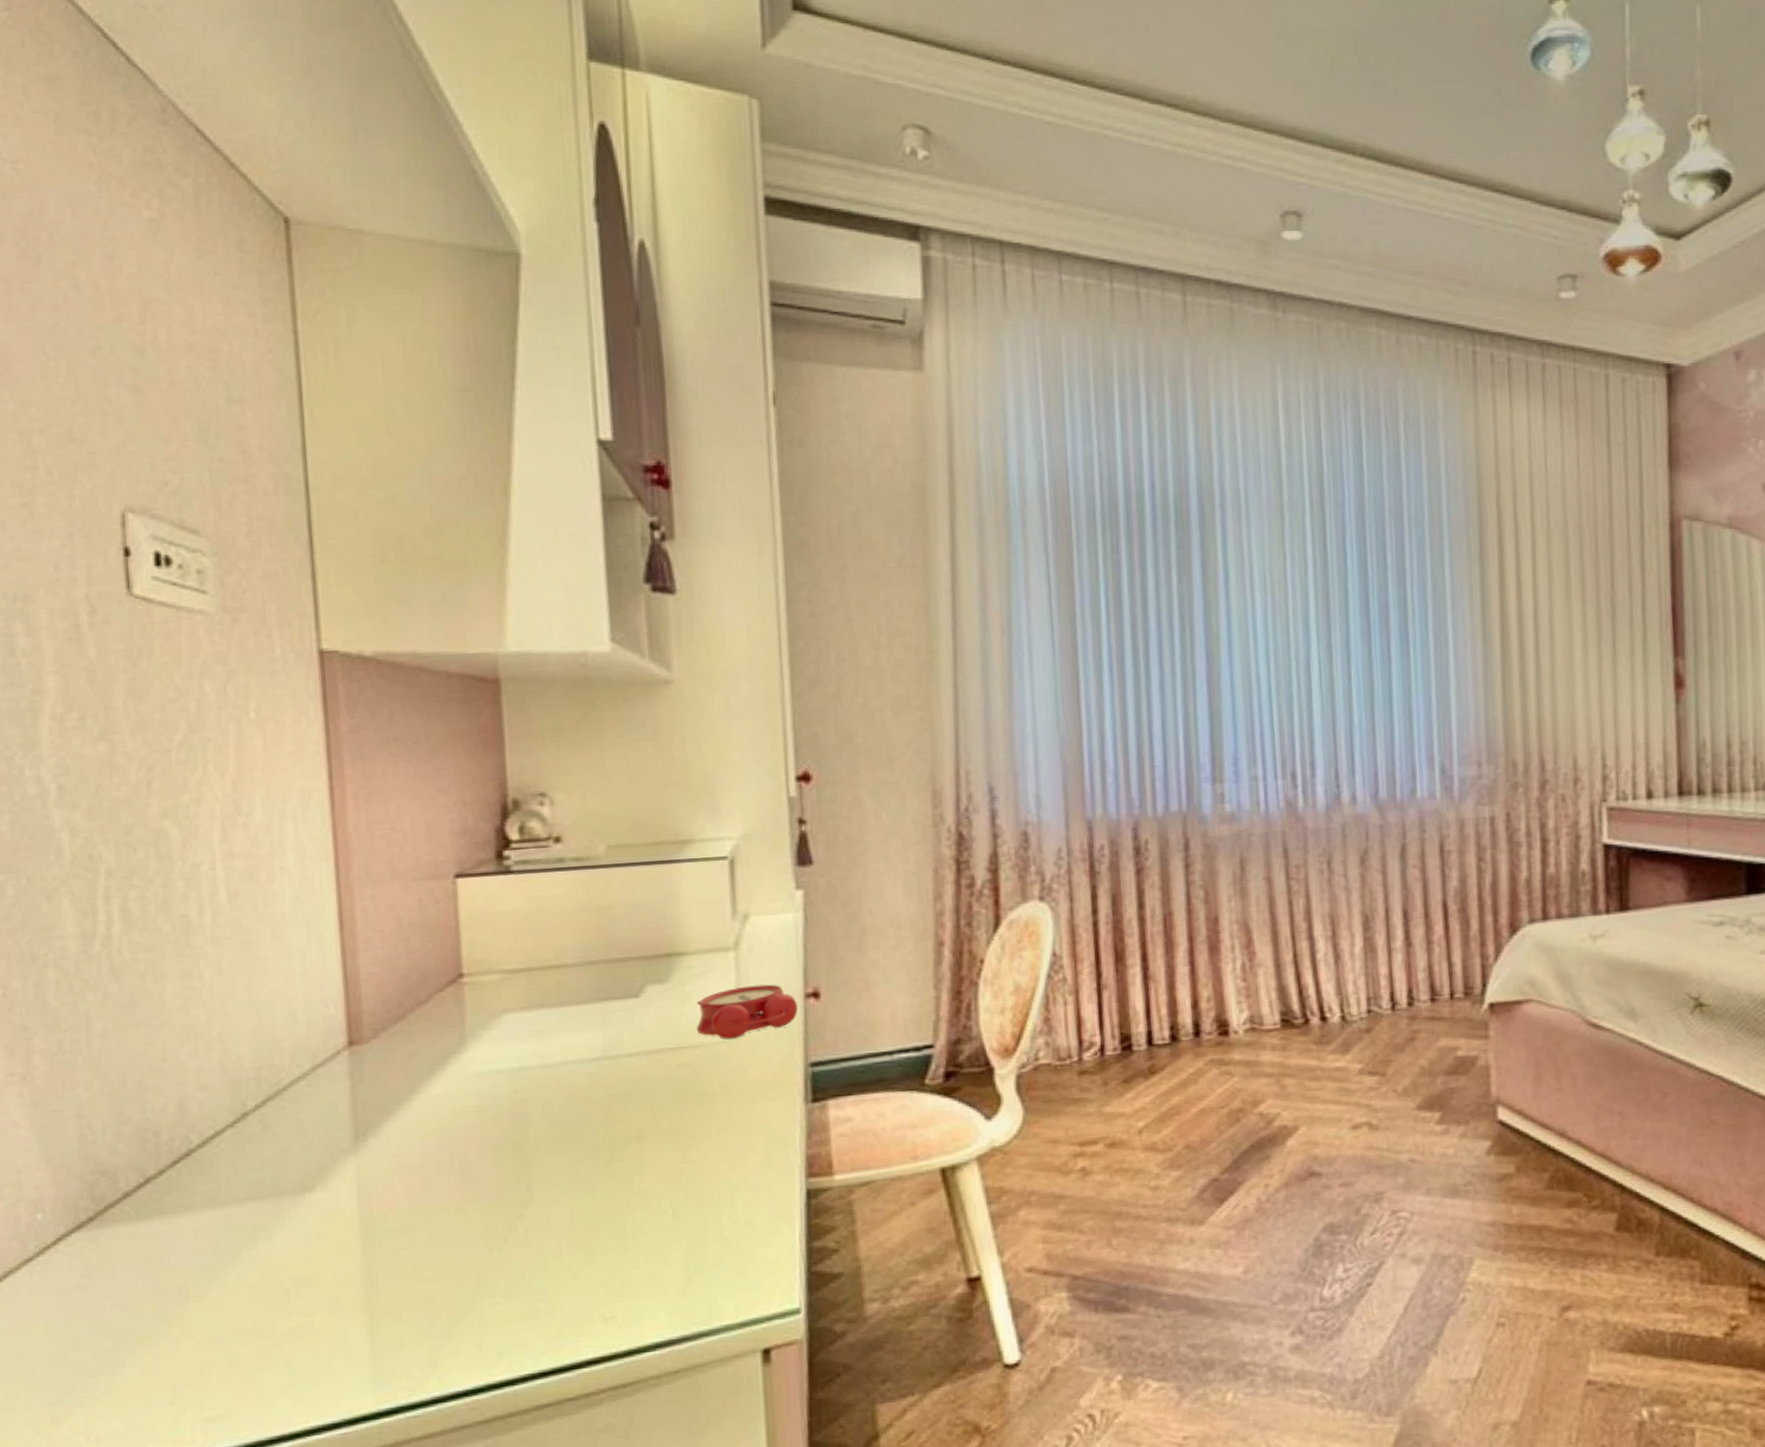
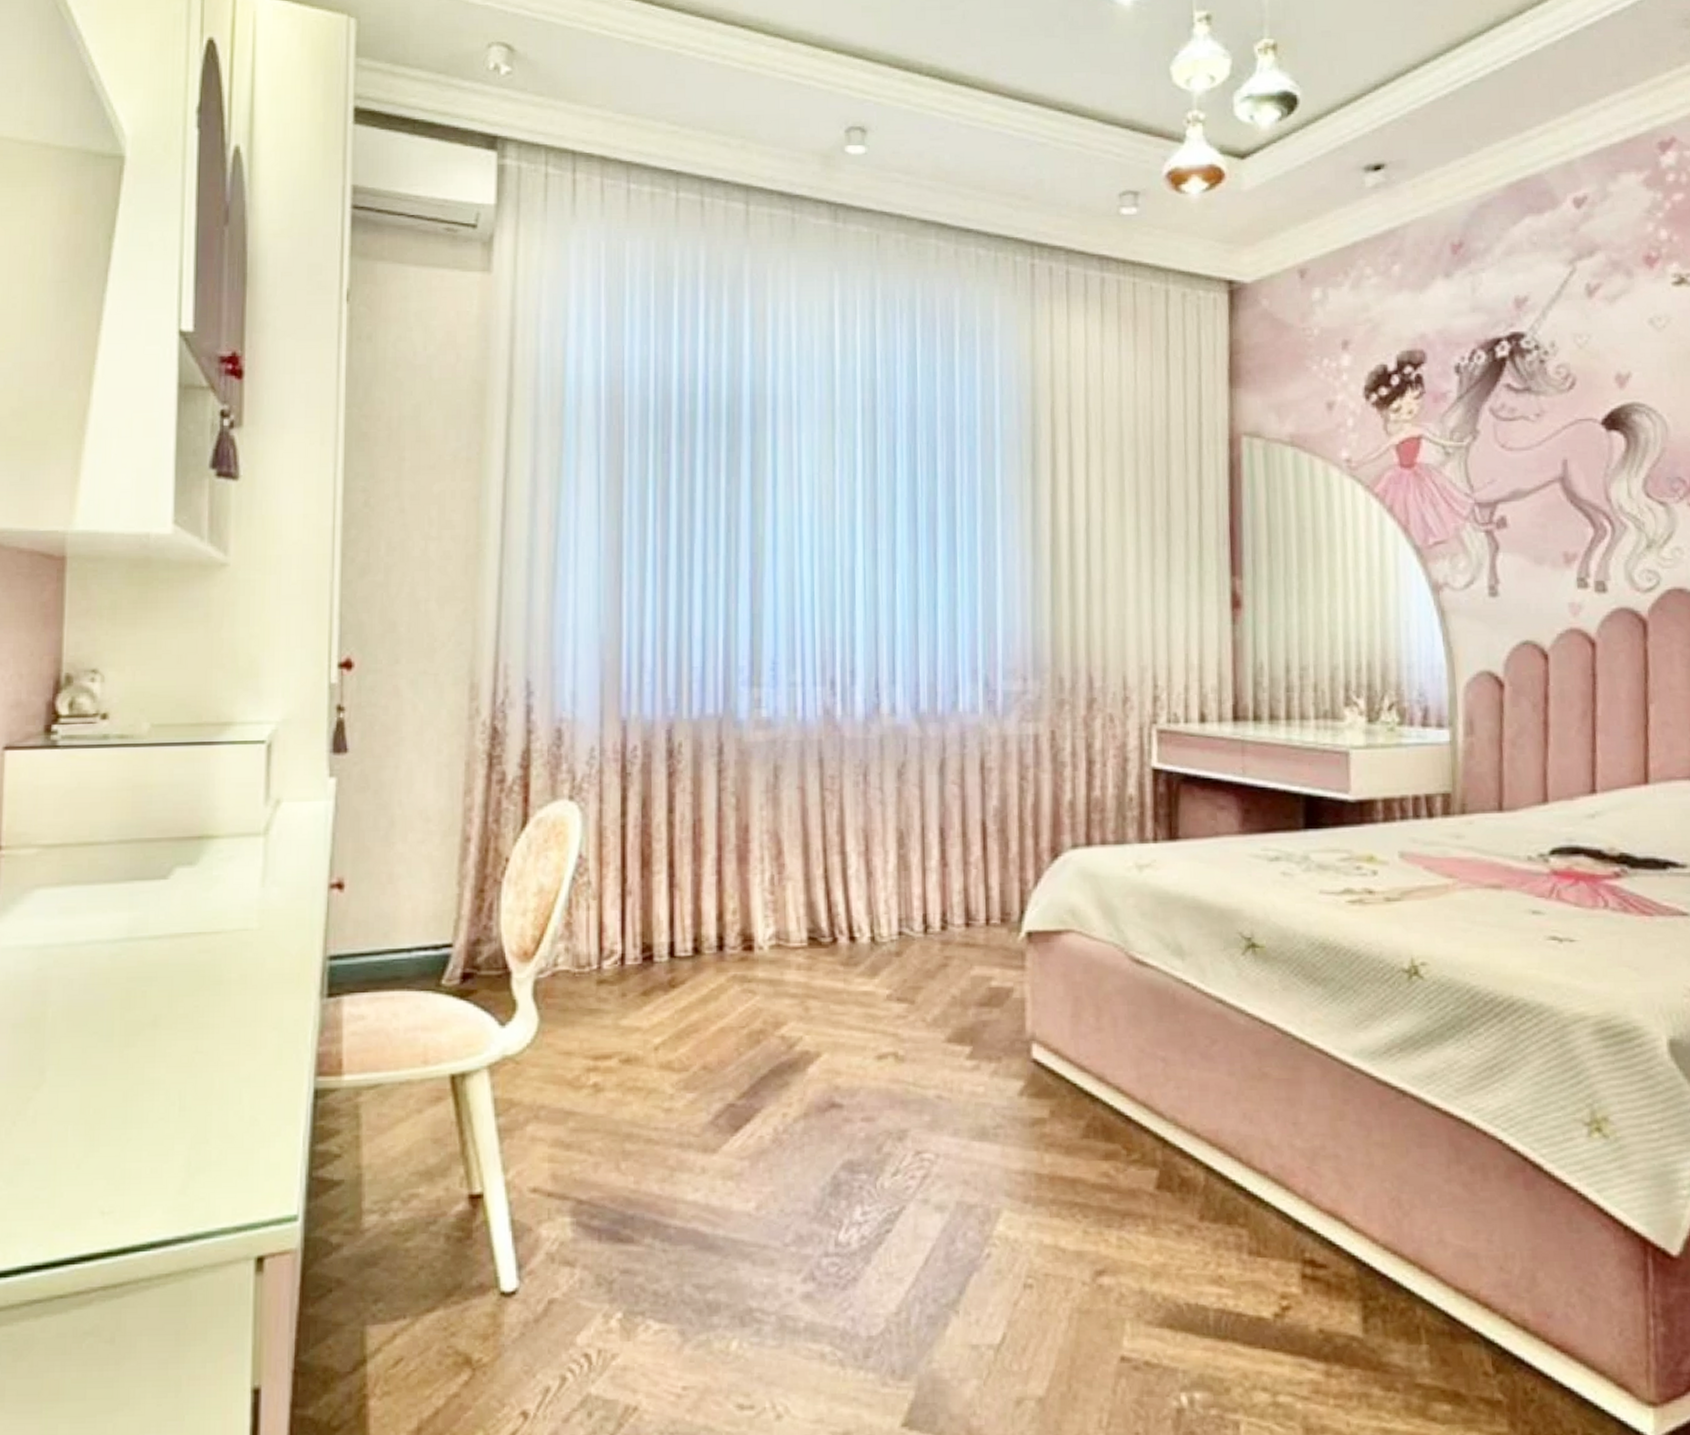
alarm clock: present [696,984,798,1039] -> none [220,872,321,927]

